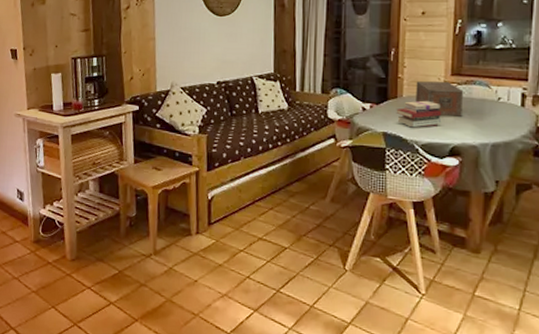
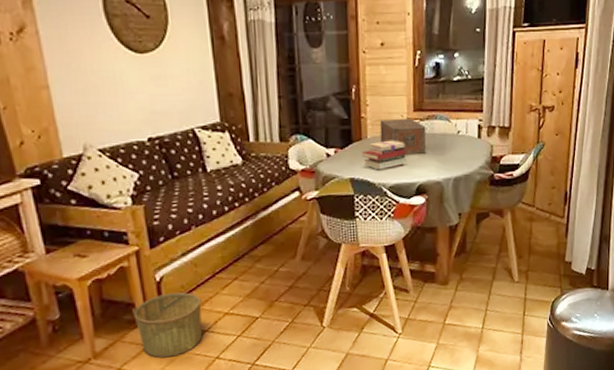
basket: none [187,211,241,268] -> present [132,292,203,359]

